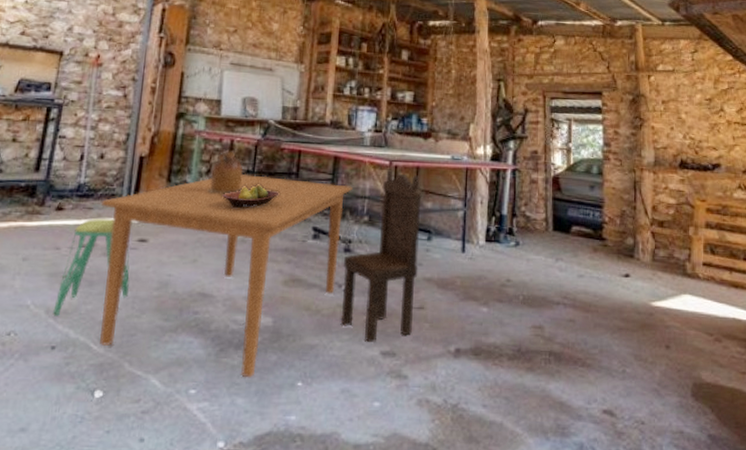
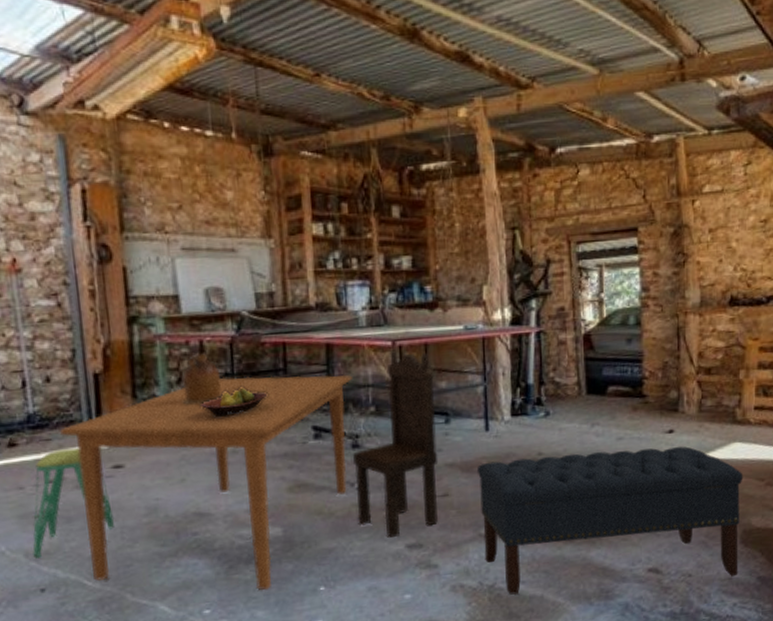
bench: none [451,282,693,430] -> present [478,446,743,595]

